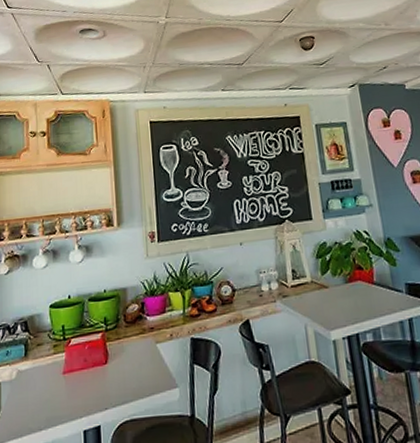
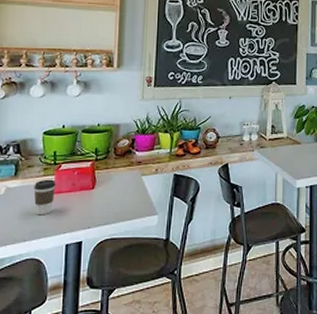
coffee cup: none [45,357,68,399] -> present [34,179,56,215]

